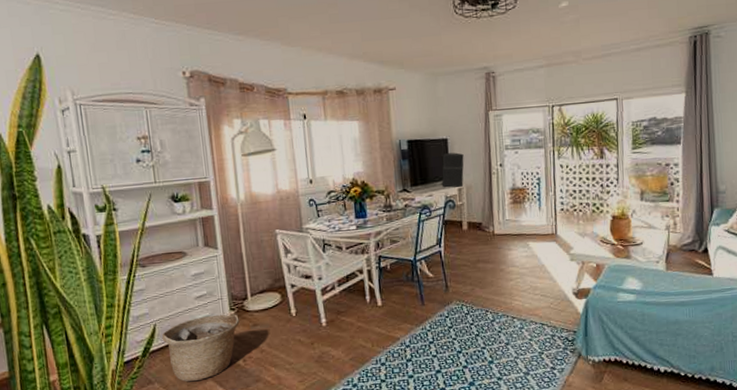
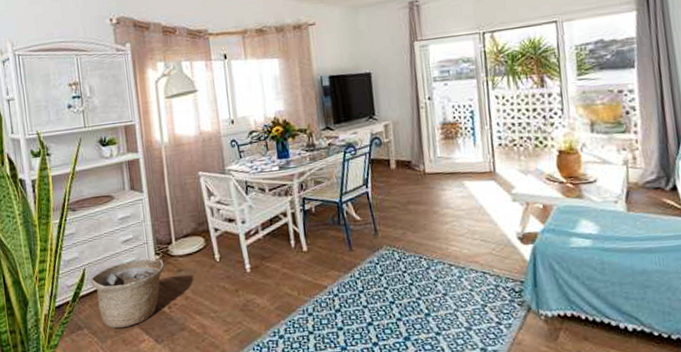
speaker: present [442,152,464,188] -> none [366,87,390,124]

